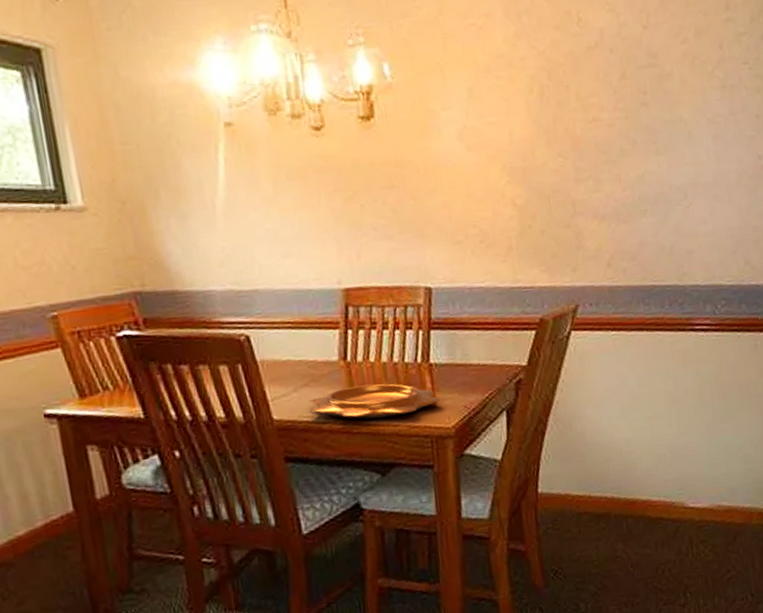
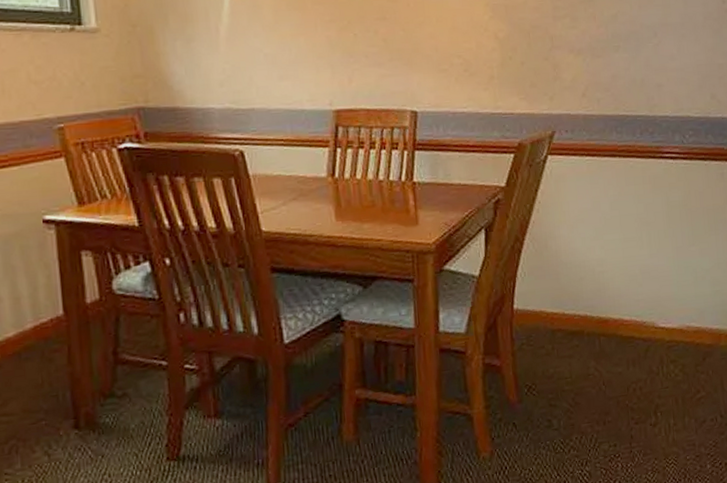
decorative bowl: present [309,383,441,419] -> none [297,200,423,233]

